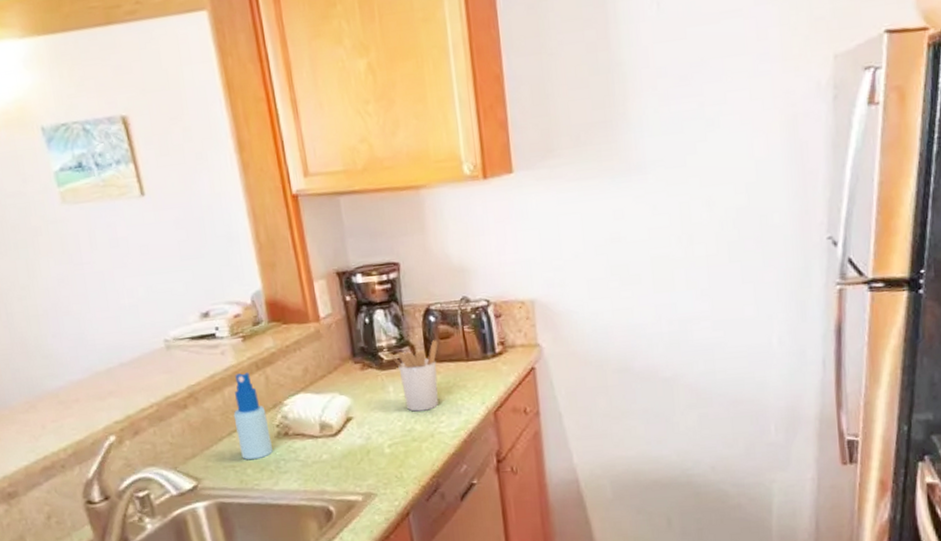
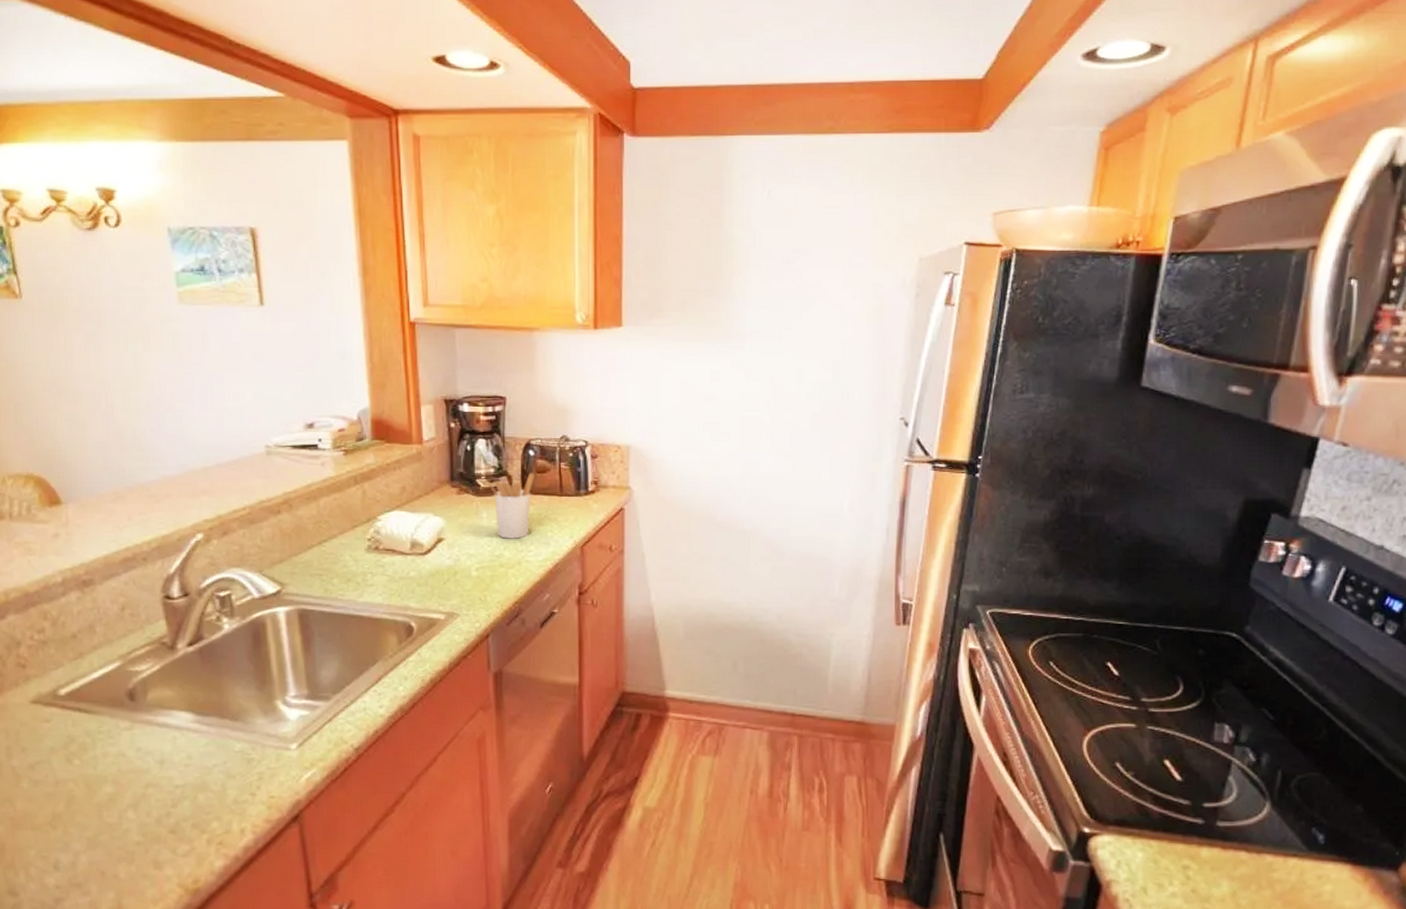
spray bottle: present [233,372,273,460] -> none [326,485,361,570]

